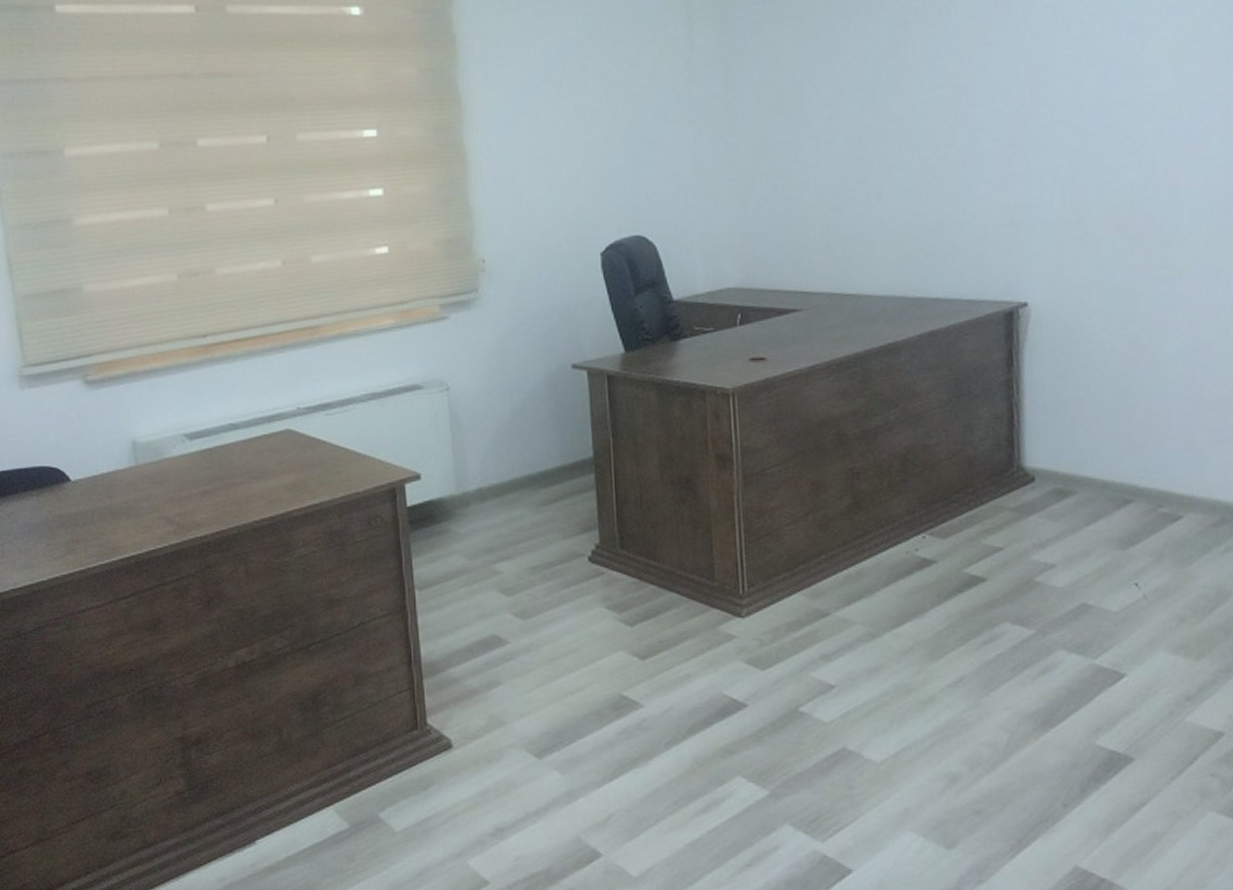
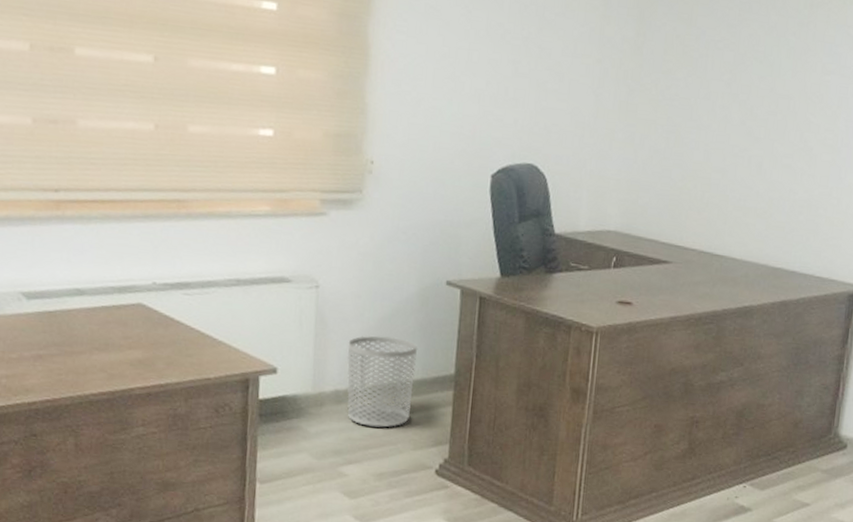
waste bin: none [484,427,555,521] -> present [347,335,418,428]

